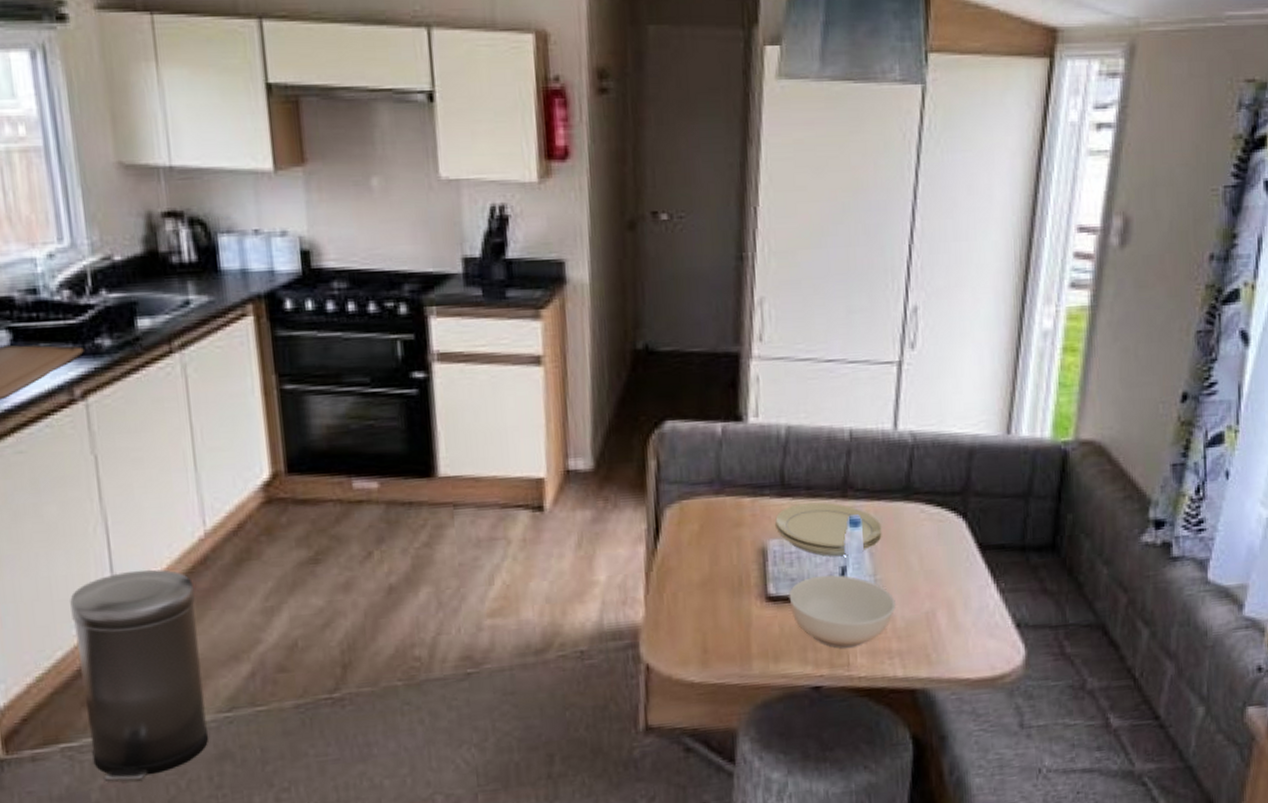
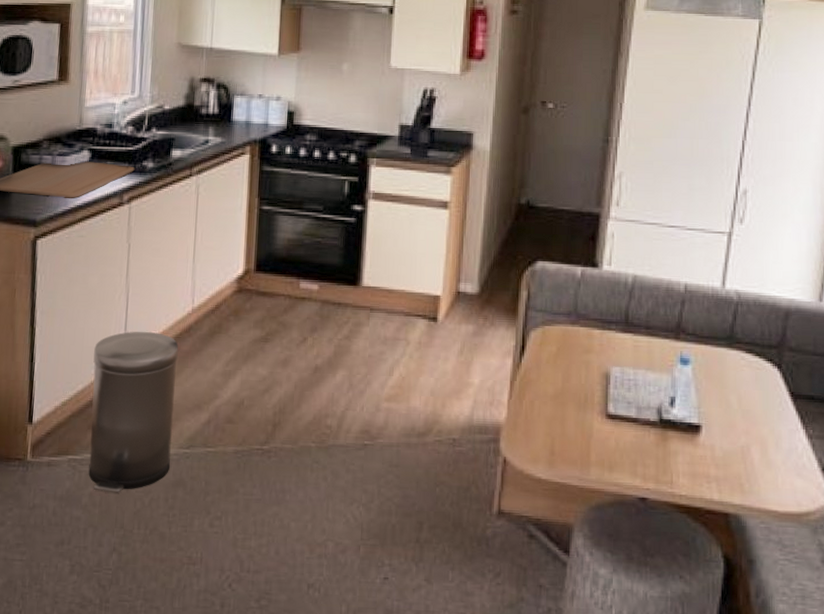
plate: present [774,502,882,557] -> none [617,340,707,389]
bowl: present [788,575,896,648] -> none [625,402,715,468]

